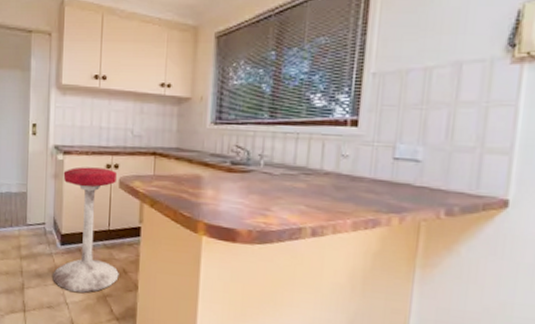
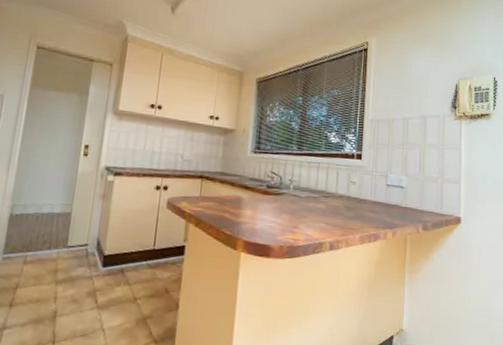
stool: present [52,167,119,293] -> none [90,188,165,316]

